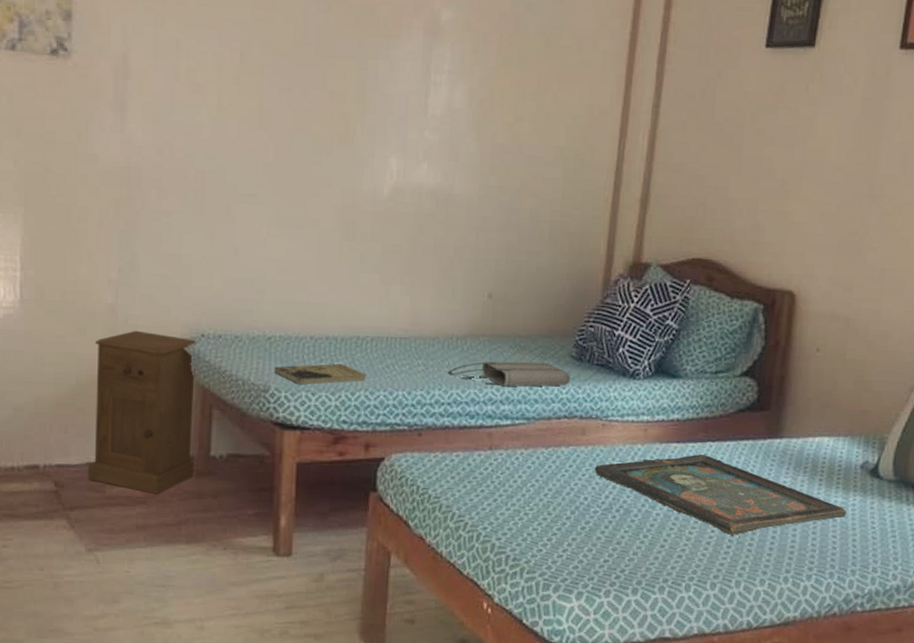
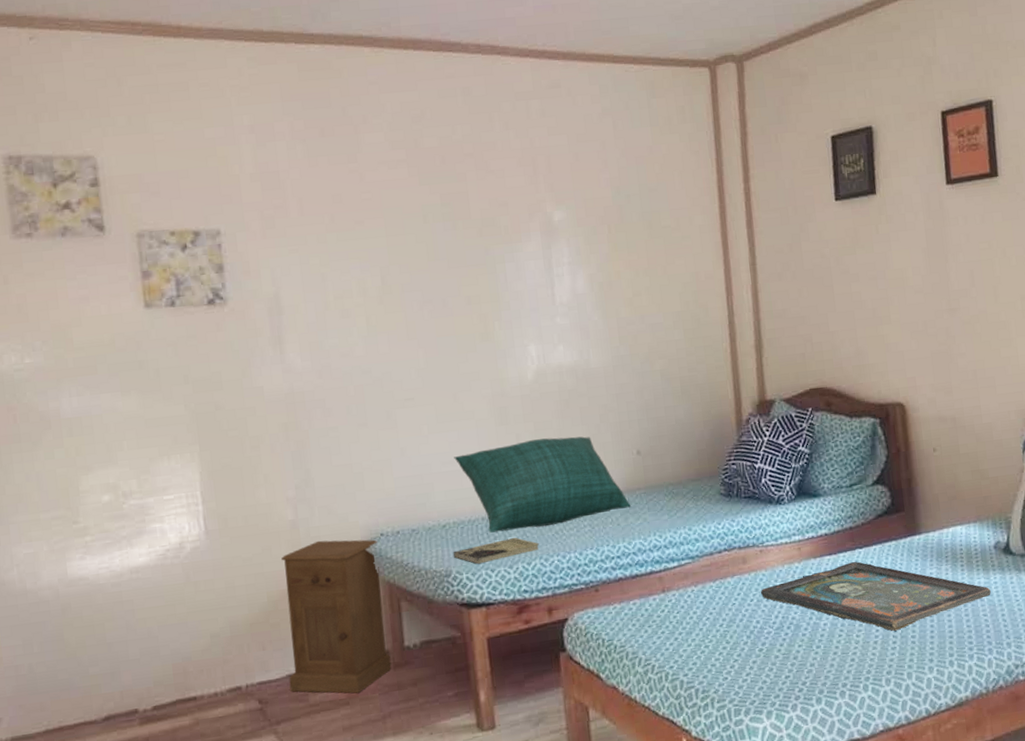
cushion: none [290,262,473,358] -> present [454,436,632,533]
tote bag: present [447,361,571,387] -> none [612,503,724,533]

